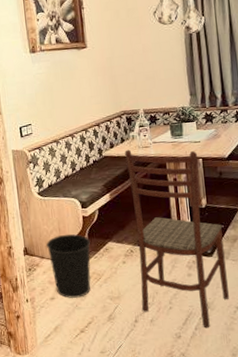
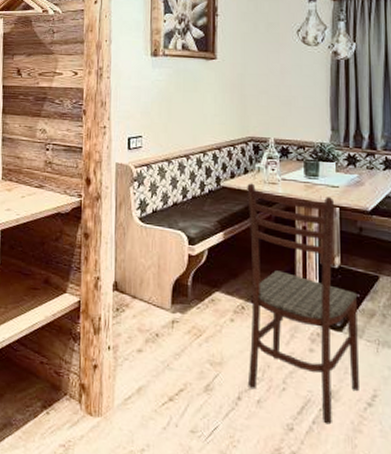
wastebasket: present [46,233,91,299] -> none [141,273,193,356]

